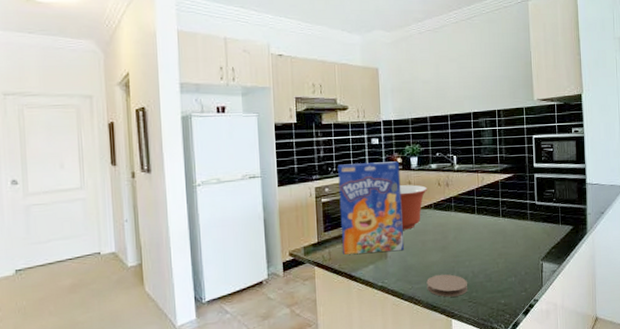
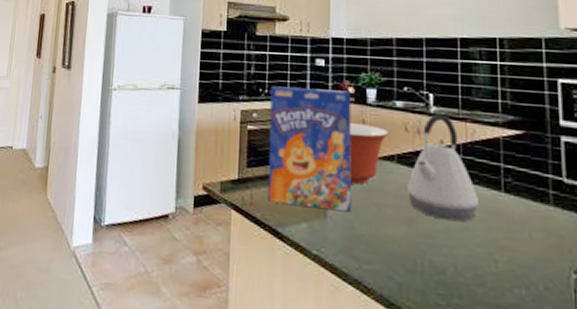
coaster: present [426,274,468,297] -> none [381,257,447,298]
kettle: none [440,169,486,244] -> present [406,114,478,222]

